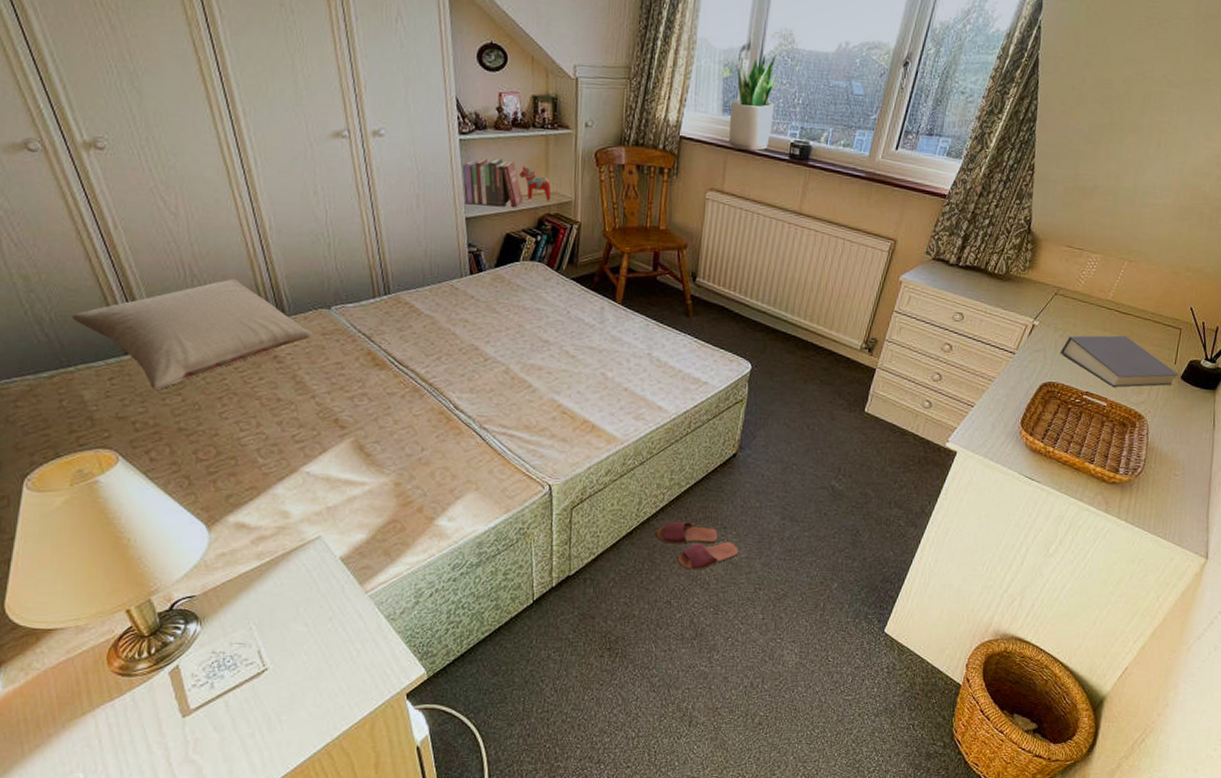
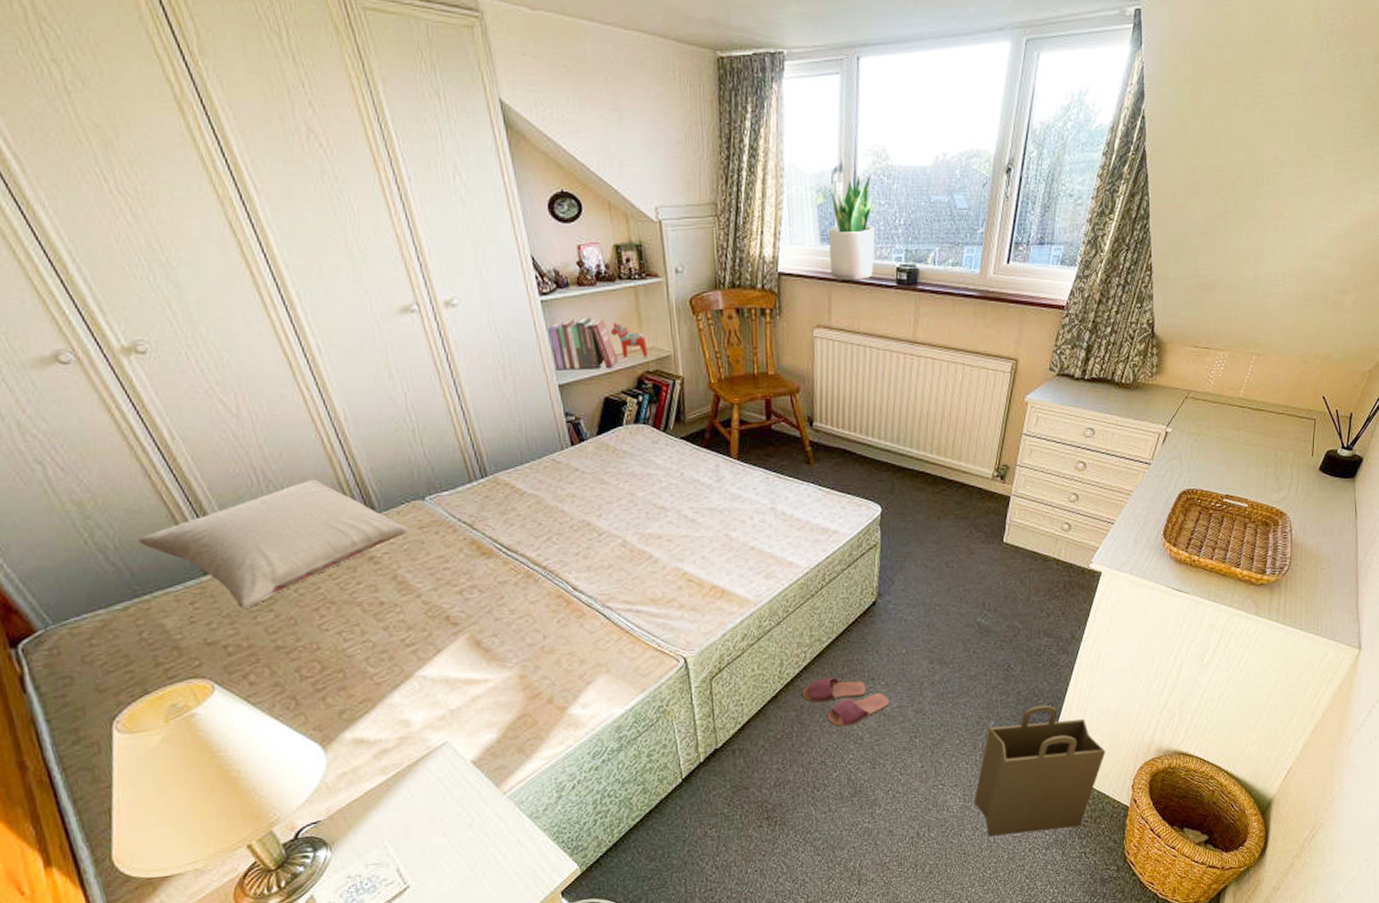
shopping bag: none [810,573,944,698] -> present [974,704,1106,837]
book: present [1060,335,1180,387] -> none [1196,433,1318,487]

